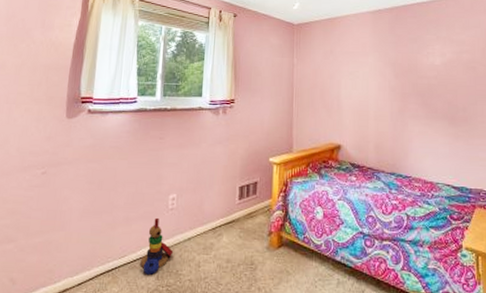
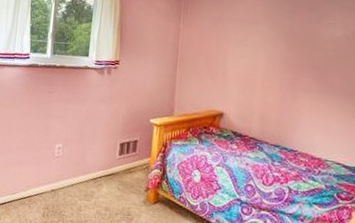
stacking toy: present [140,217,174,275] -> none [29,163,58,212]

